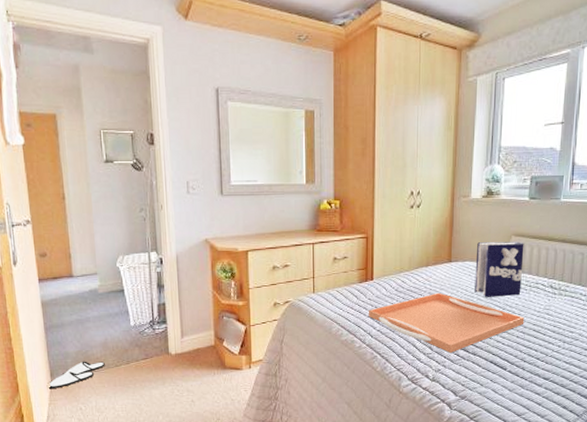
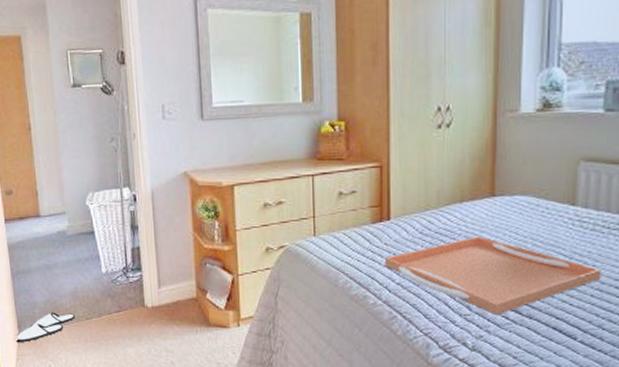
book: present [475,242,524,297] -> none [528,168,599,242]

